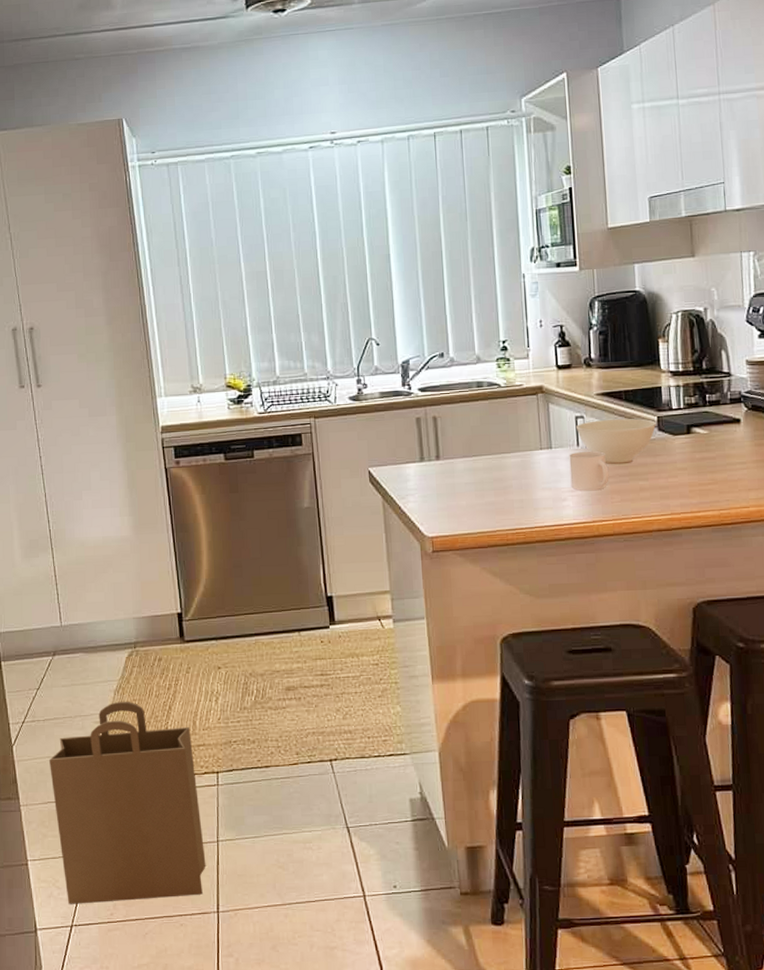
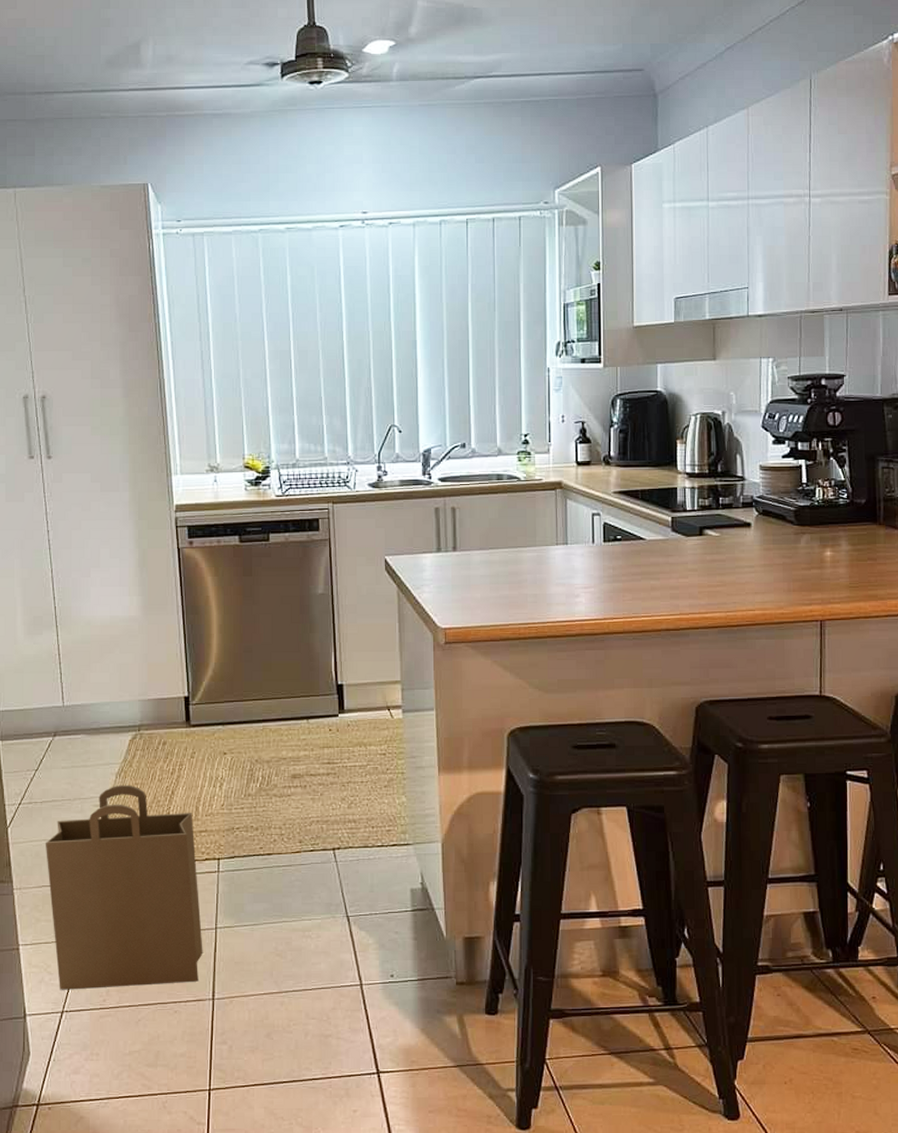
cup: present [569,451,609,491] -> none [584,548,622,588]
bowl: present [575,418,657,465] -> none [592,517,671,563]

